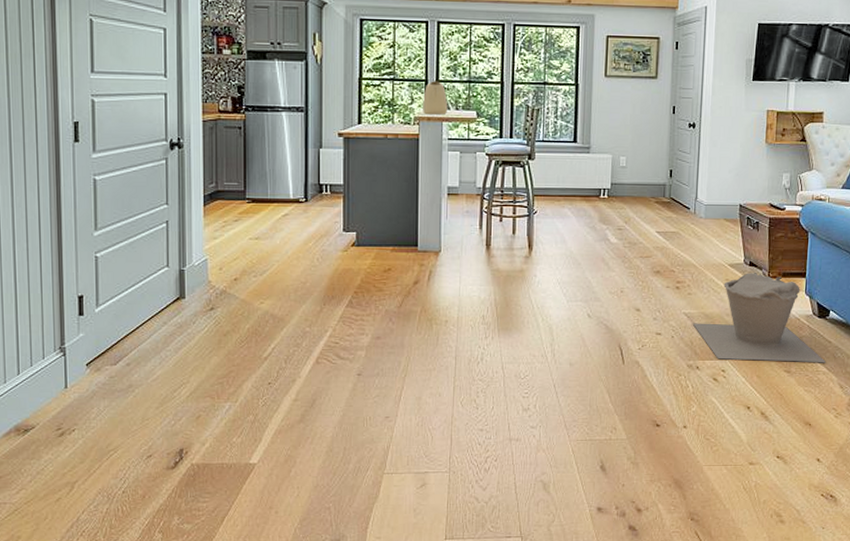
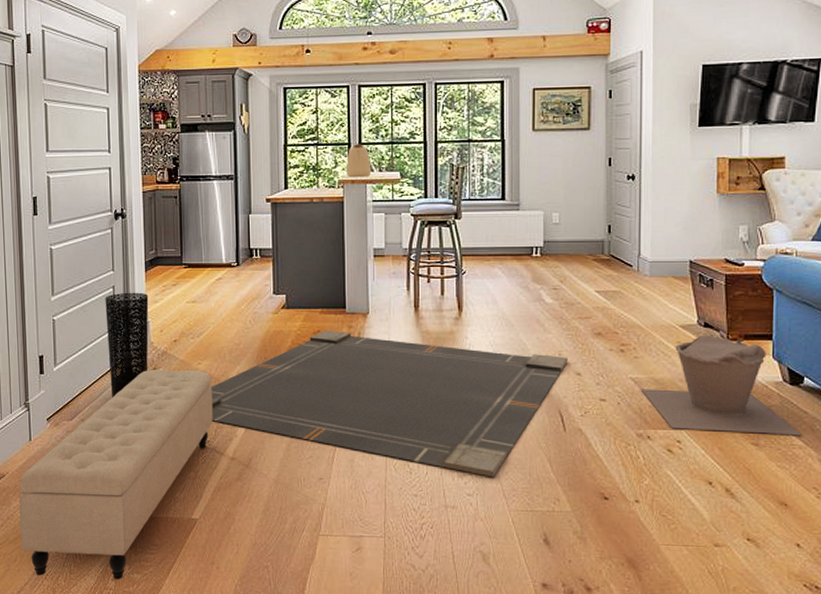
bench: none [51,309,275,533] -> present [19,369,213,580]
umbrella stand: none [157,227,207,340] -> present [105,292,149,397]
area rug: none [274,268,629,410] -> present [211,330,568,477]

